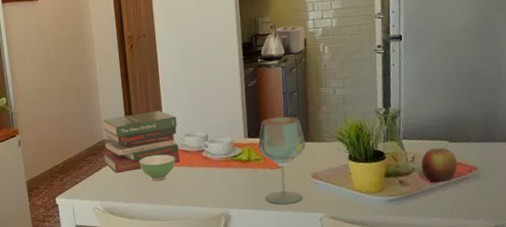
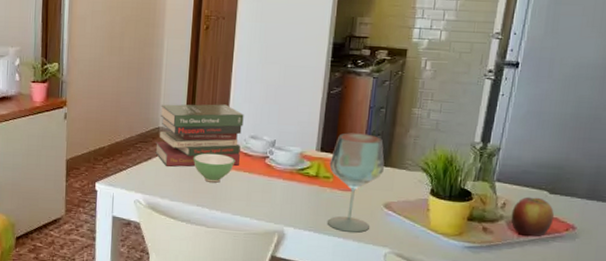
kettle: present [261,22,285,61] -> none [352,24,380,69]
toaster: present [272,26,305,55] -> none [370,31,408,65]

